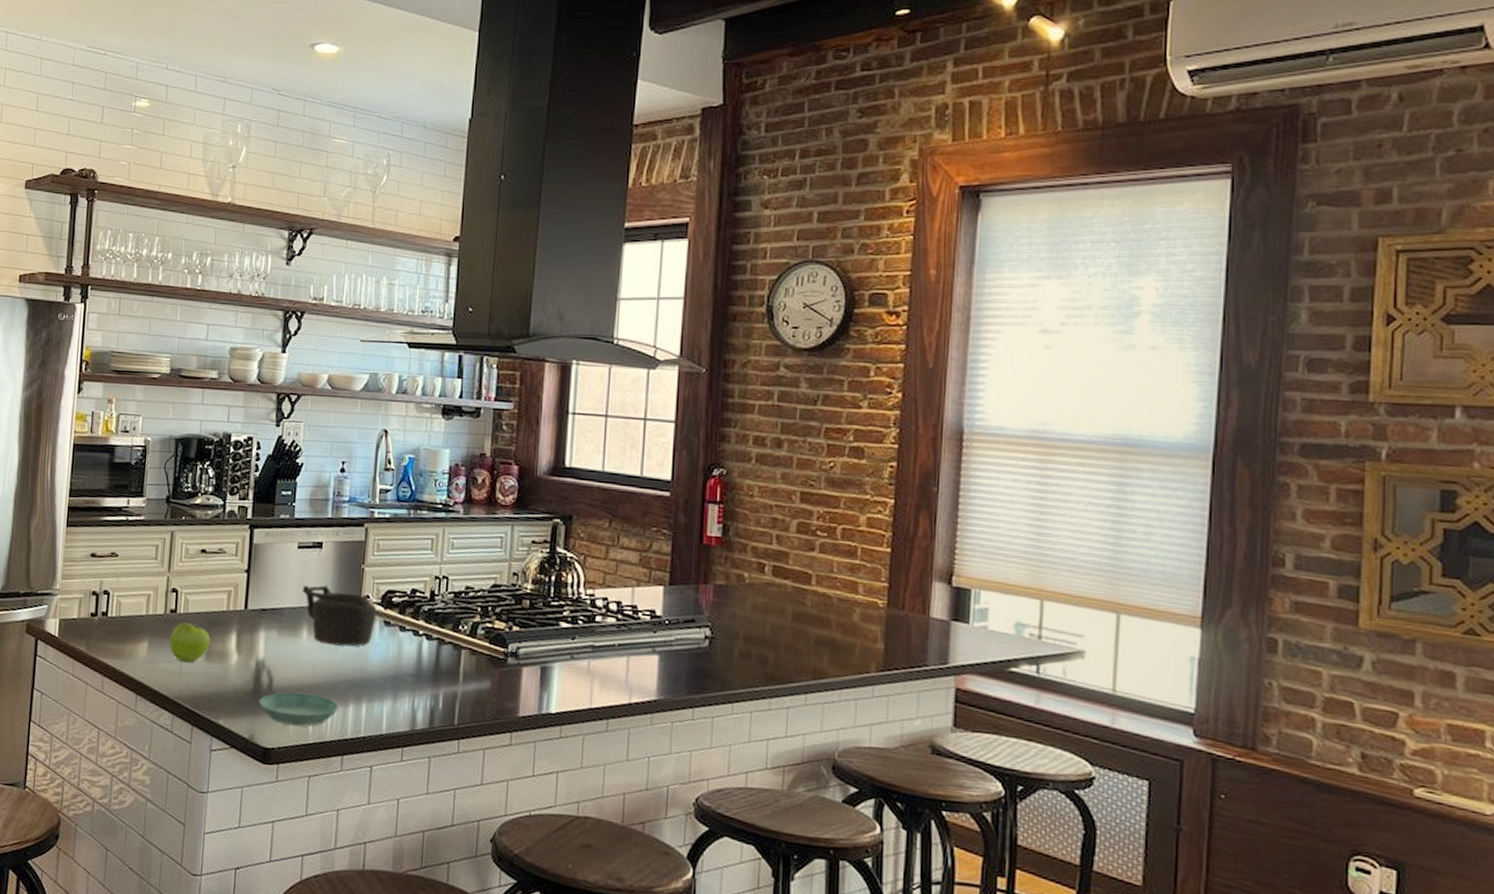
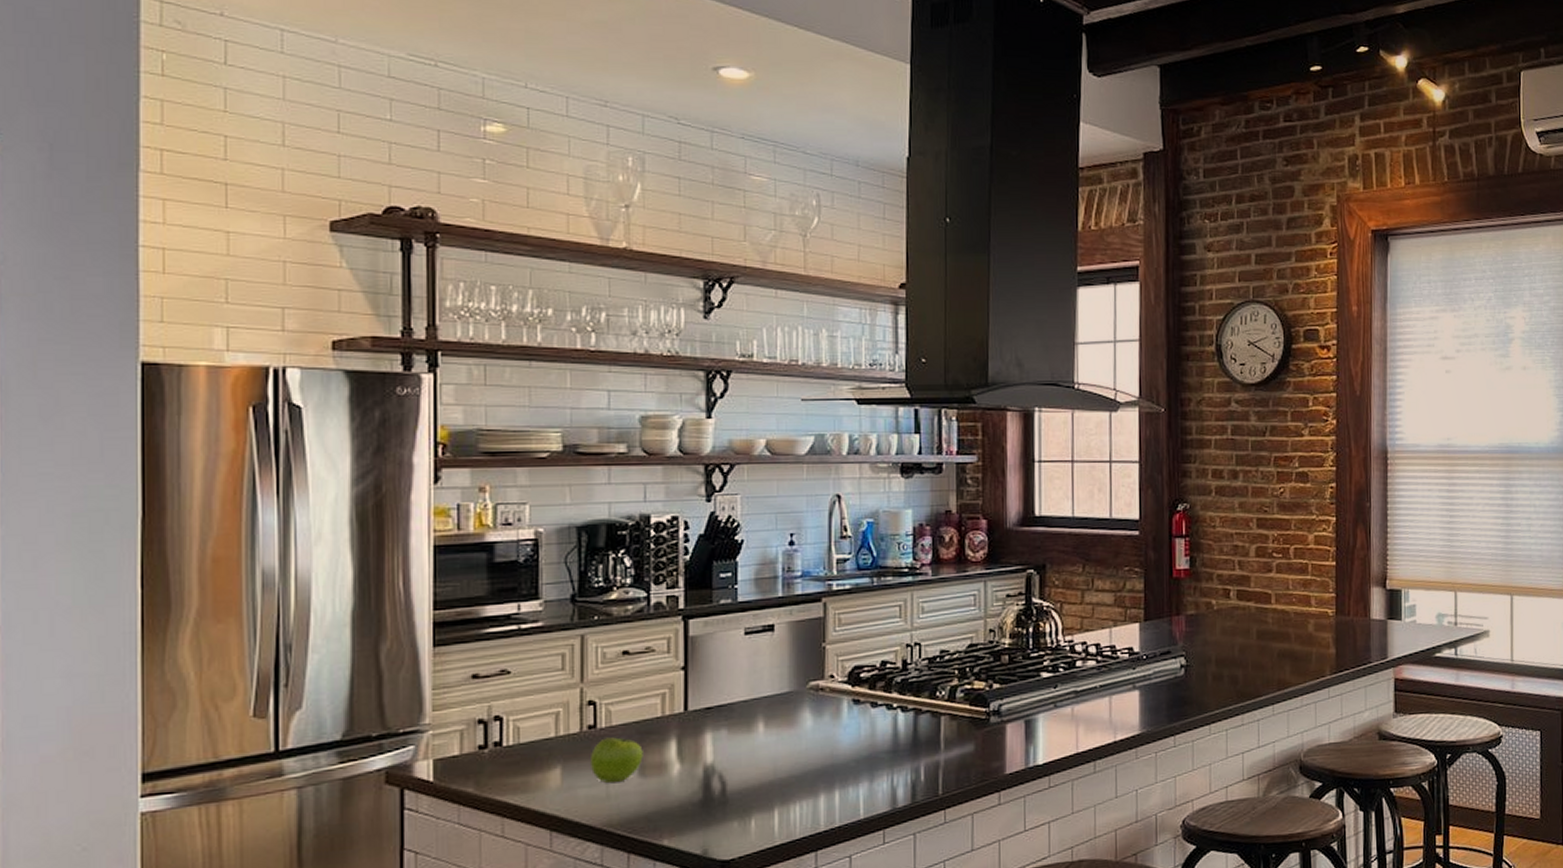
saucer: present [258,692,339,726] -> none [711,791,808,830]
teapot: present [302,584,377,647] -> none [754,670,844,735]

